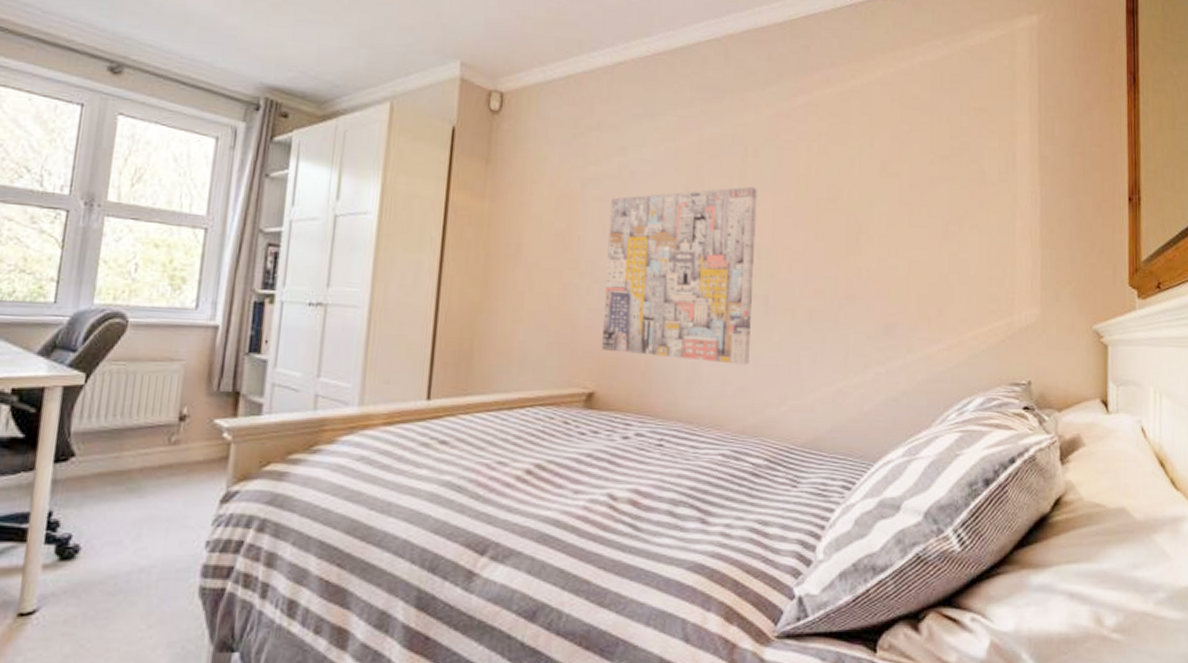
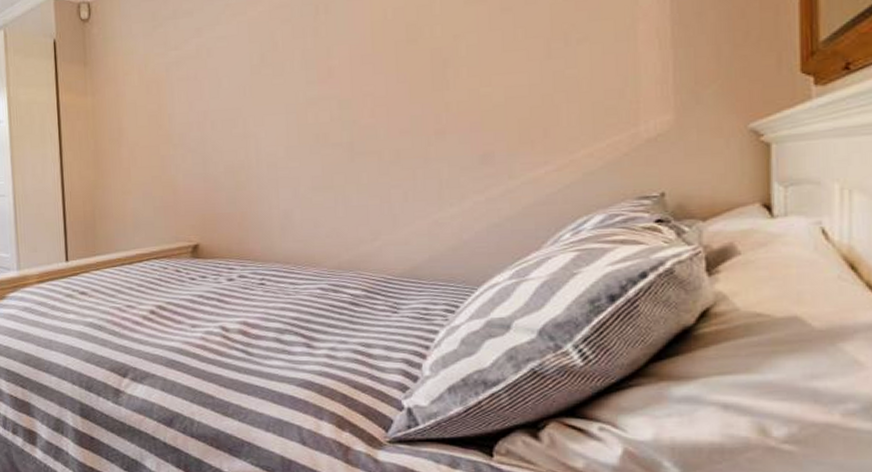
wall art: present [602,186,757,365] -> none [193,41,339,209]

